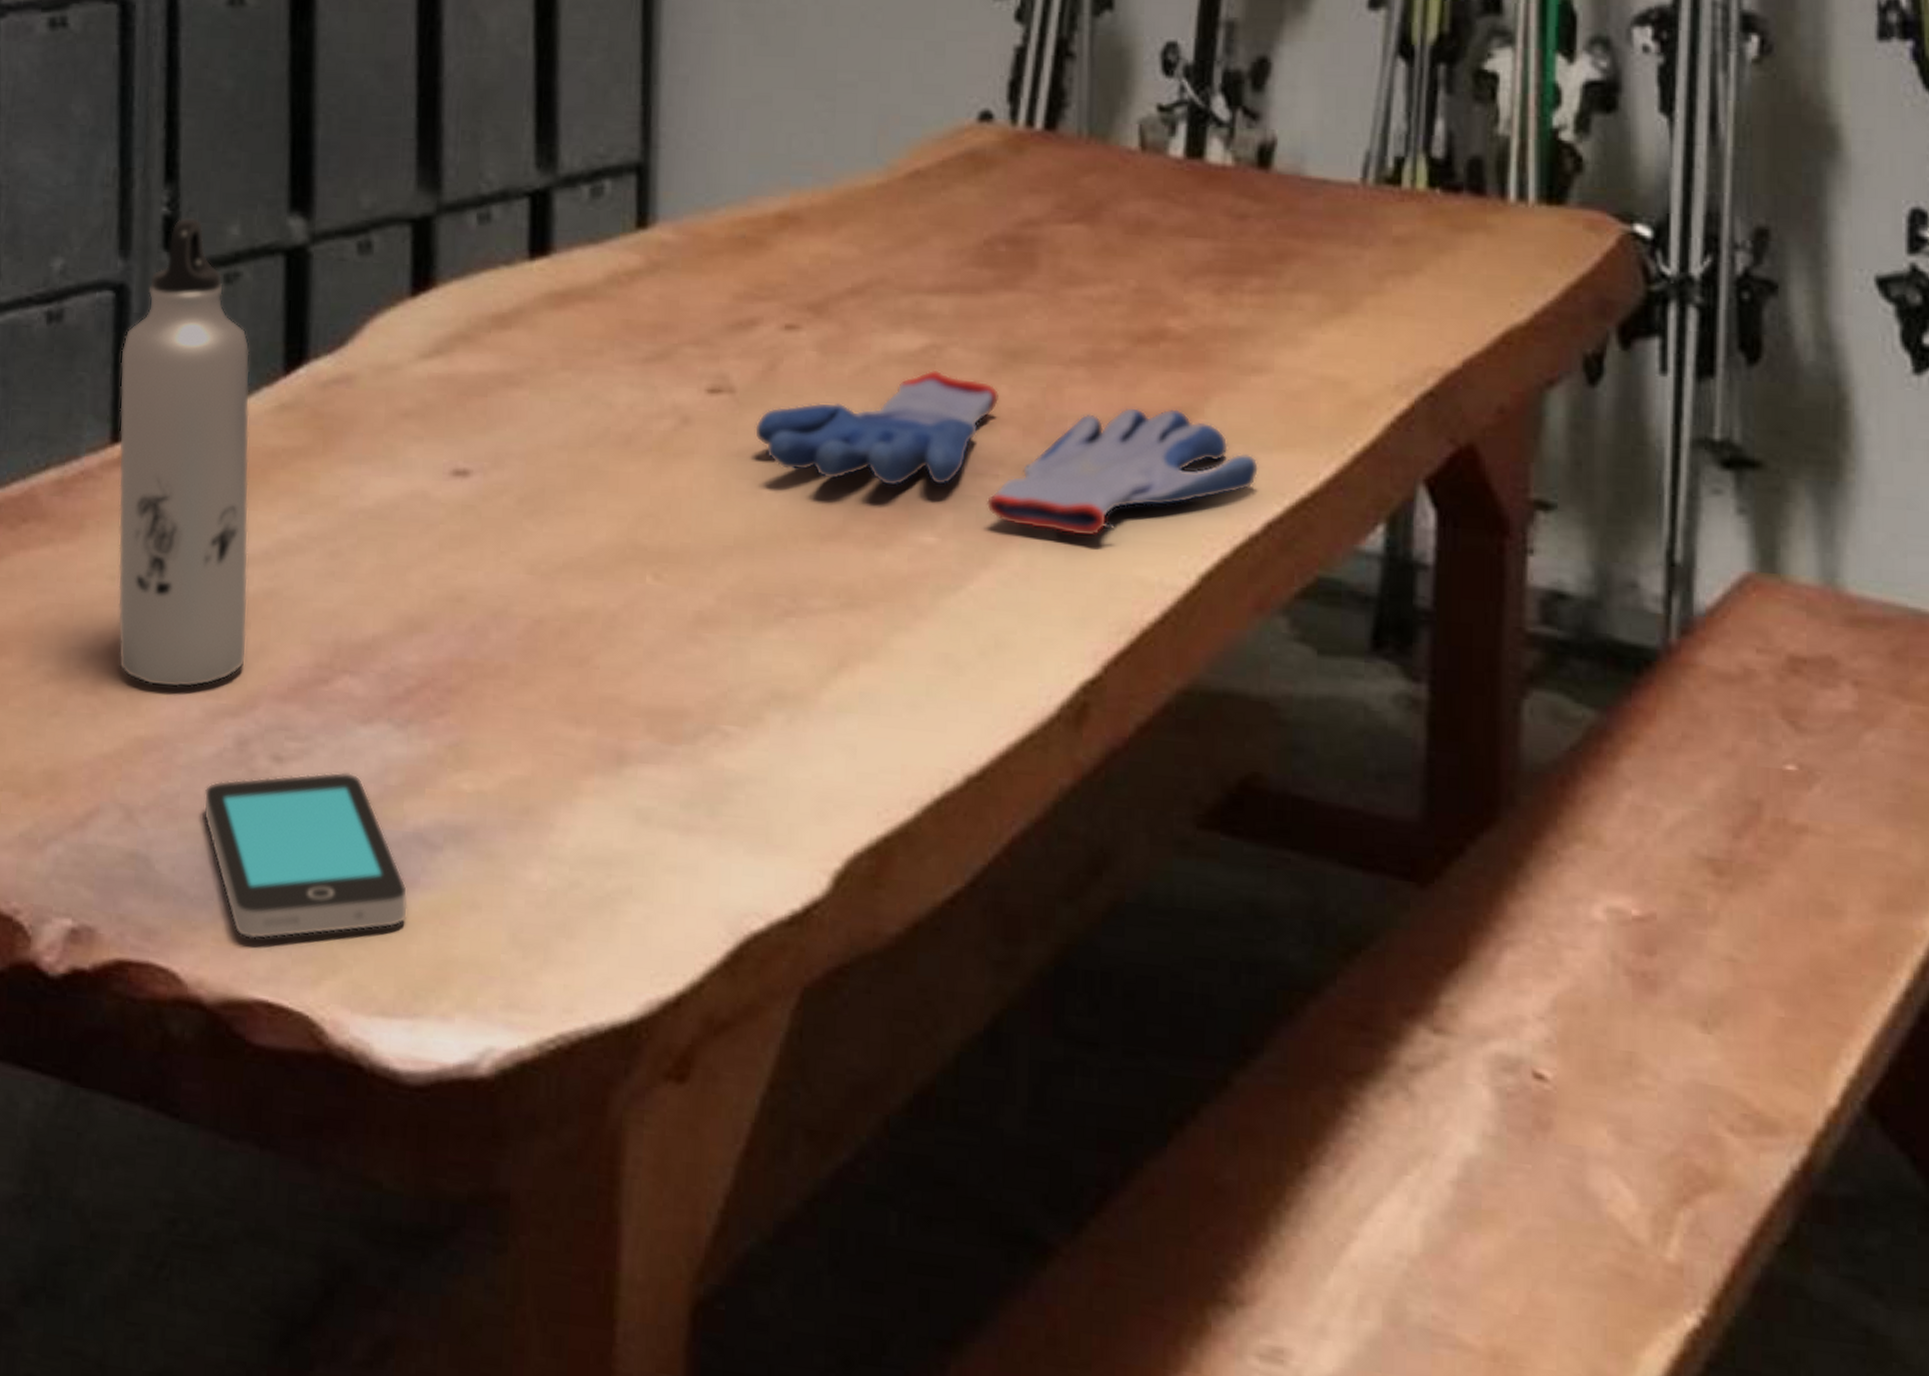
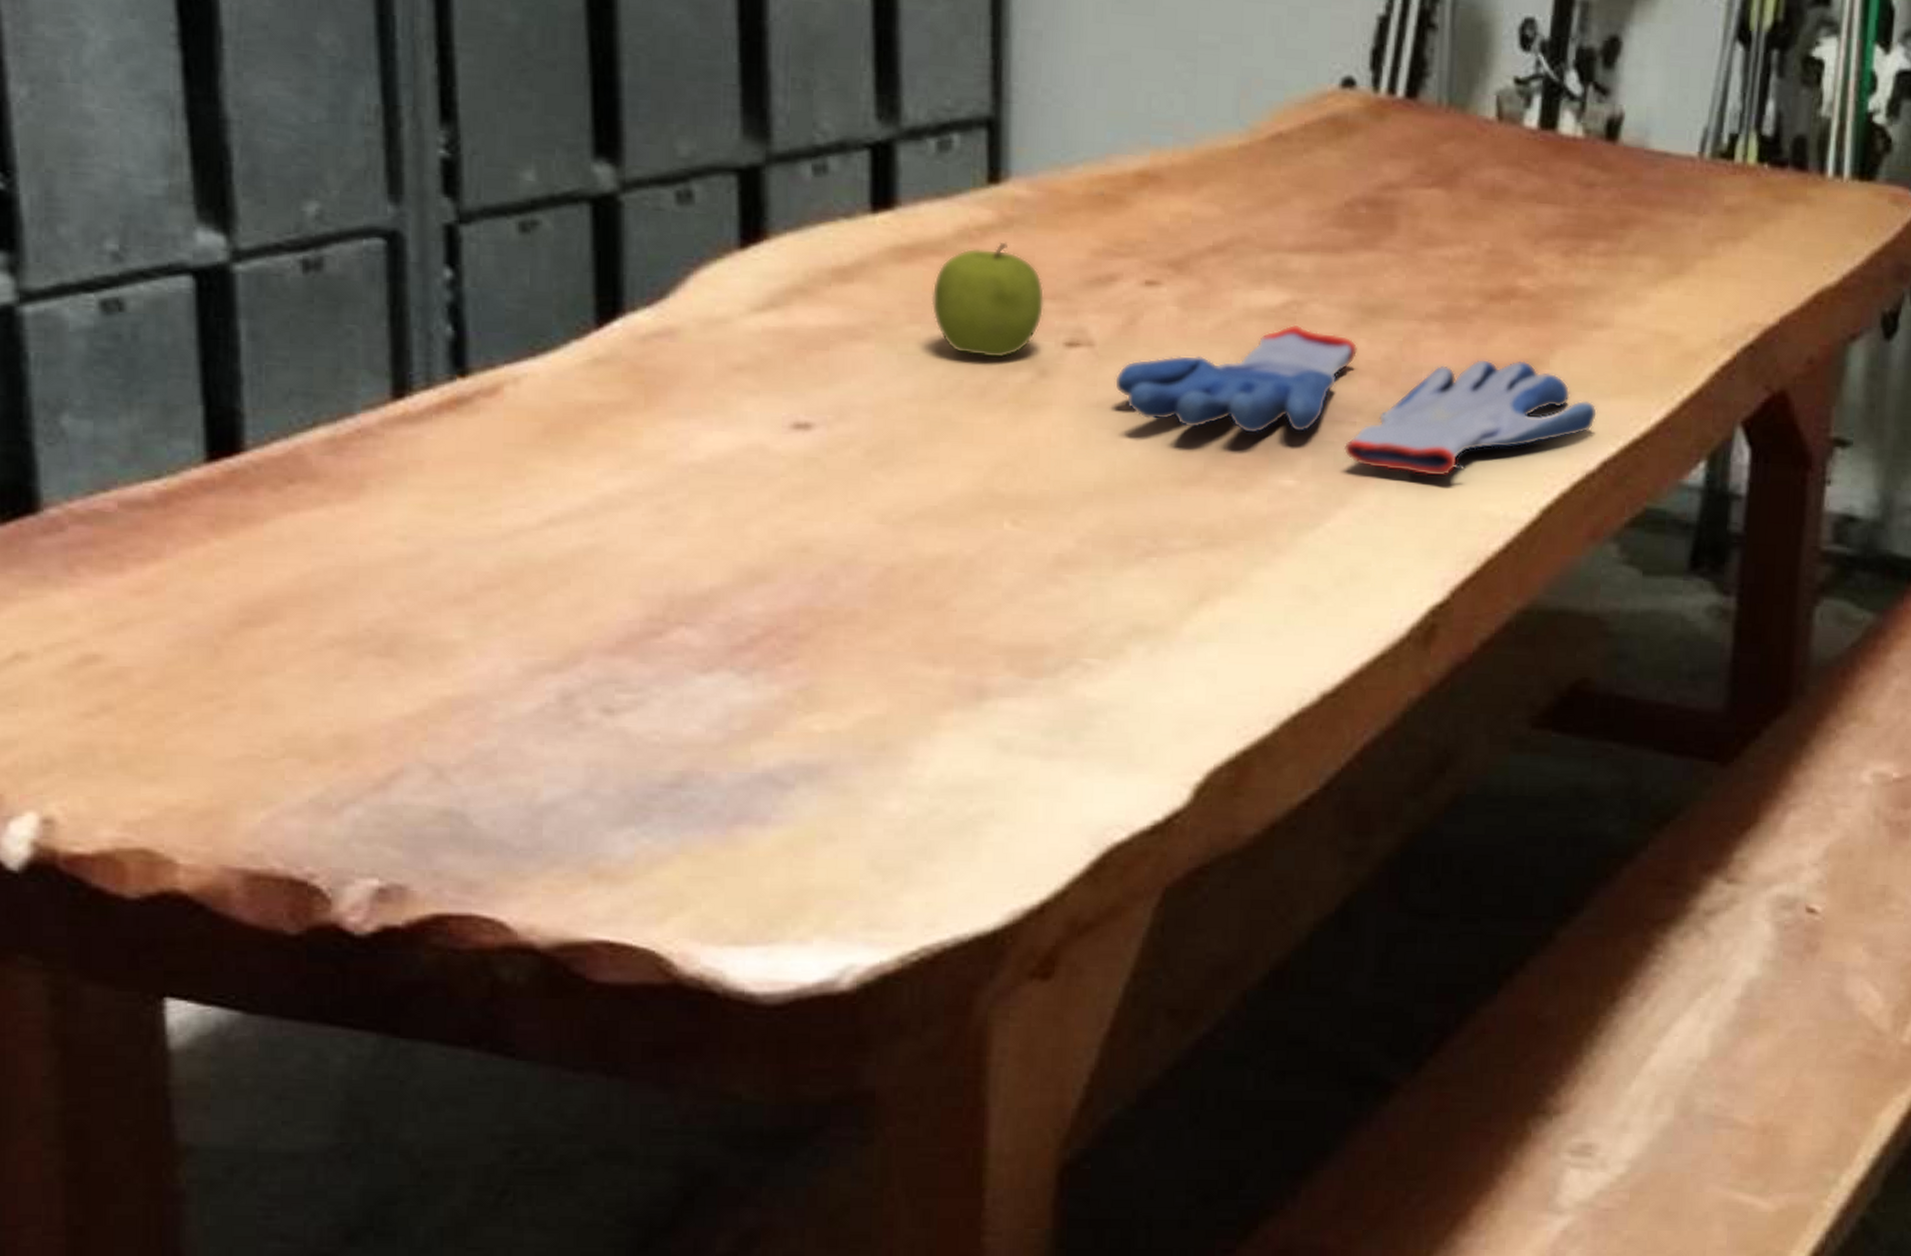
water bottle: present [117,217,250,688] -> none [398,160,567,647]
smartphone: present [203,772,408,940] -> none [525,720,759,884]
fruit: none [582,287,689,406] -> present [931,242,1045,359]

